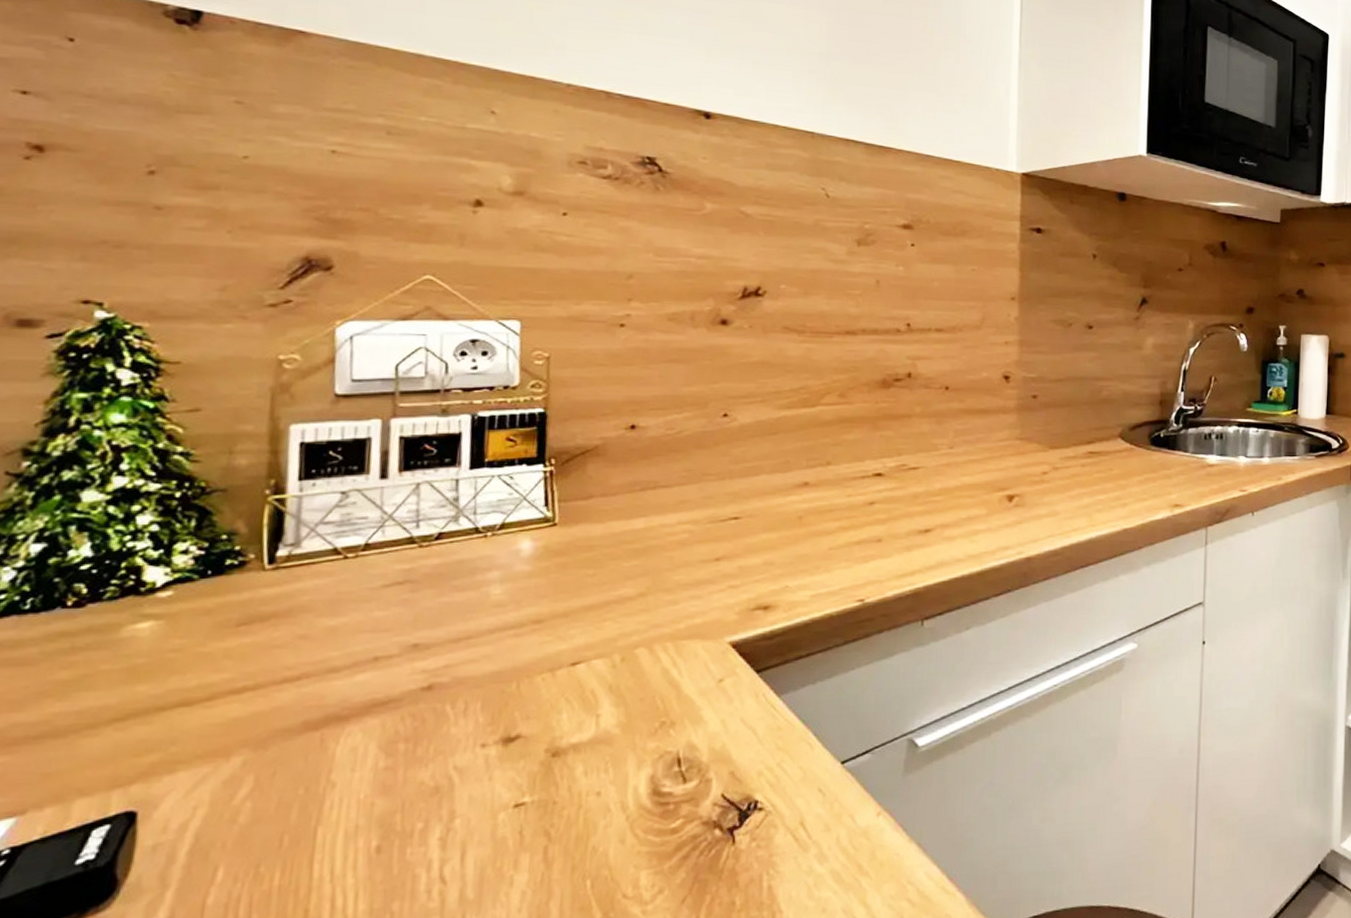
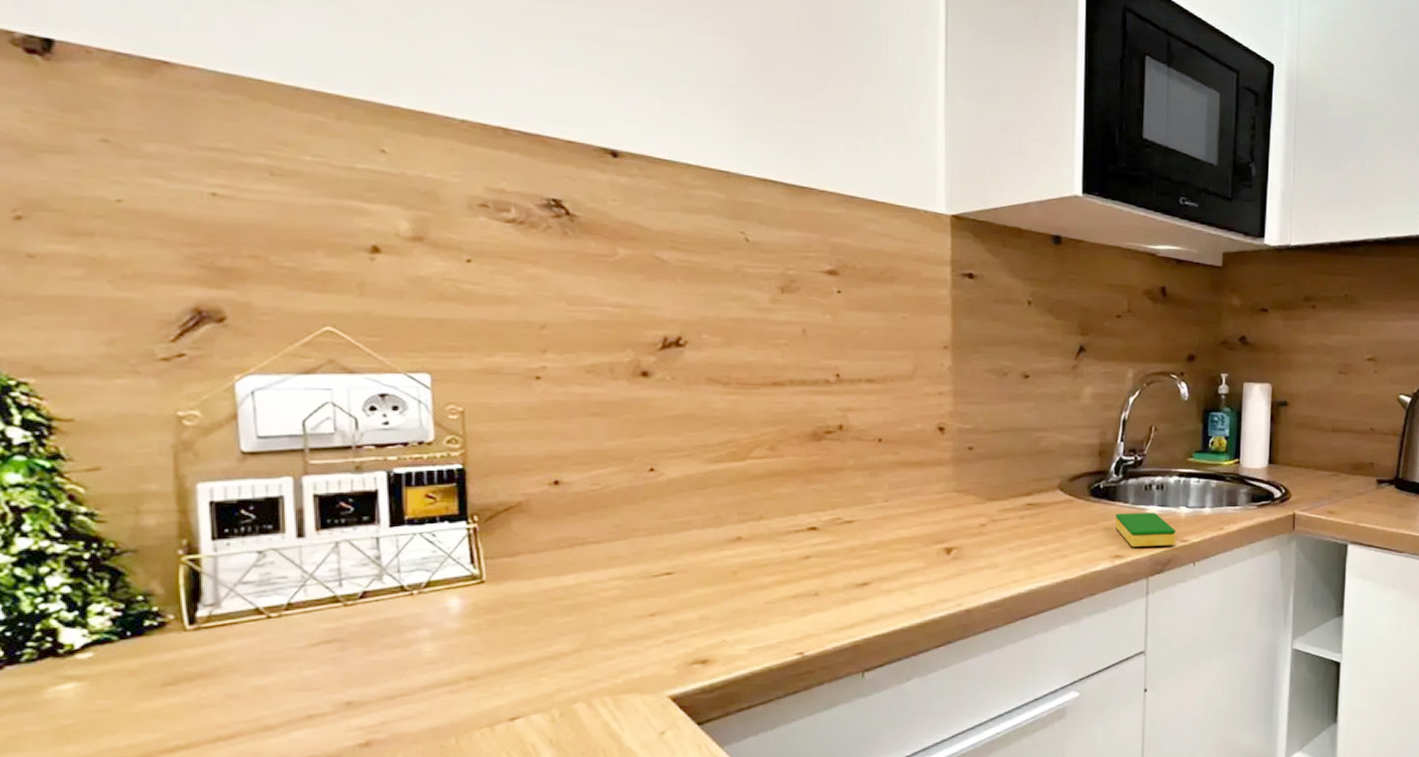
dish sponge: none [1175,462,1235,497] -> present [1115,513,1176,548]

